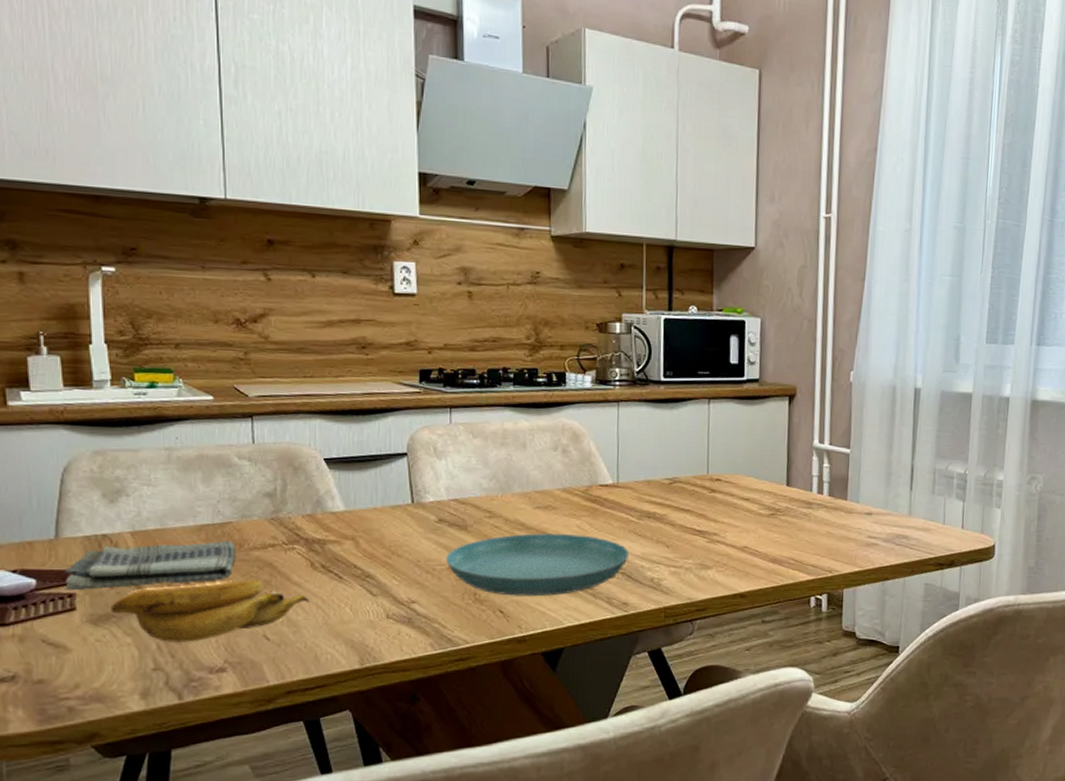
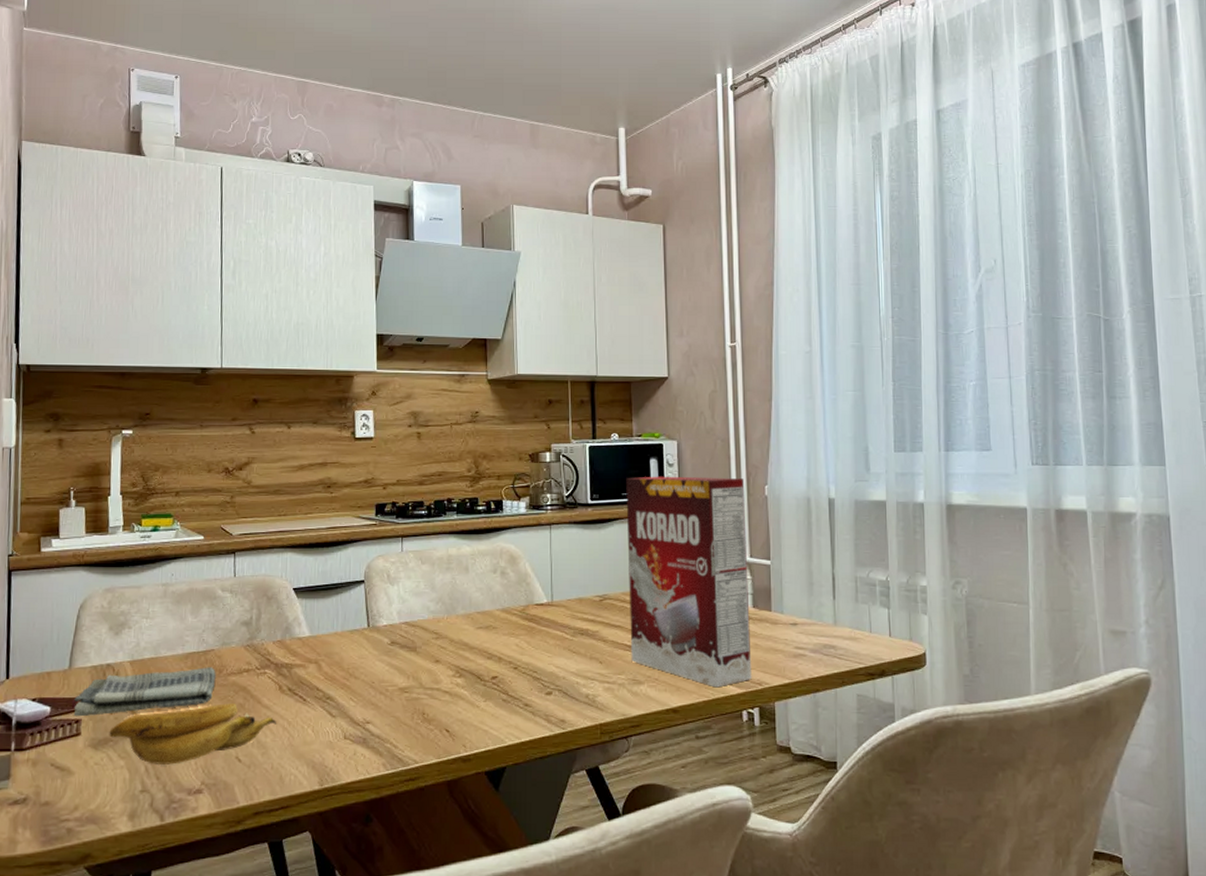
saucer: present [446,533,629,597] -> none [397,653,564,715]
cereal box: none [700,355,830,574] -> present [626,476,752,688]

